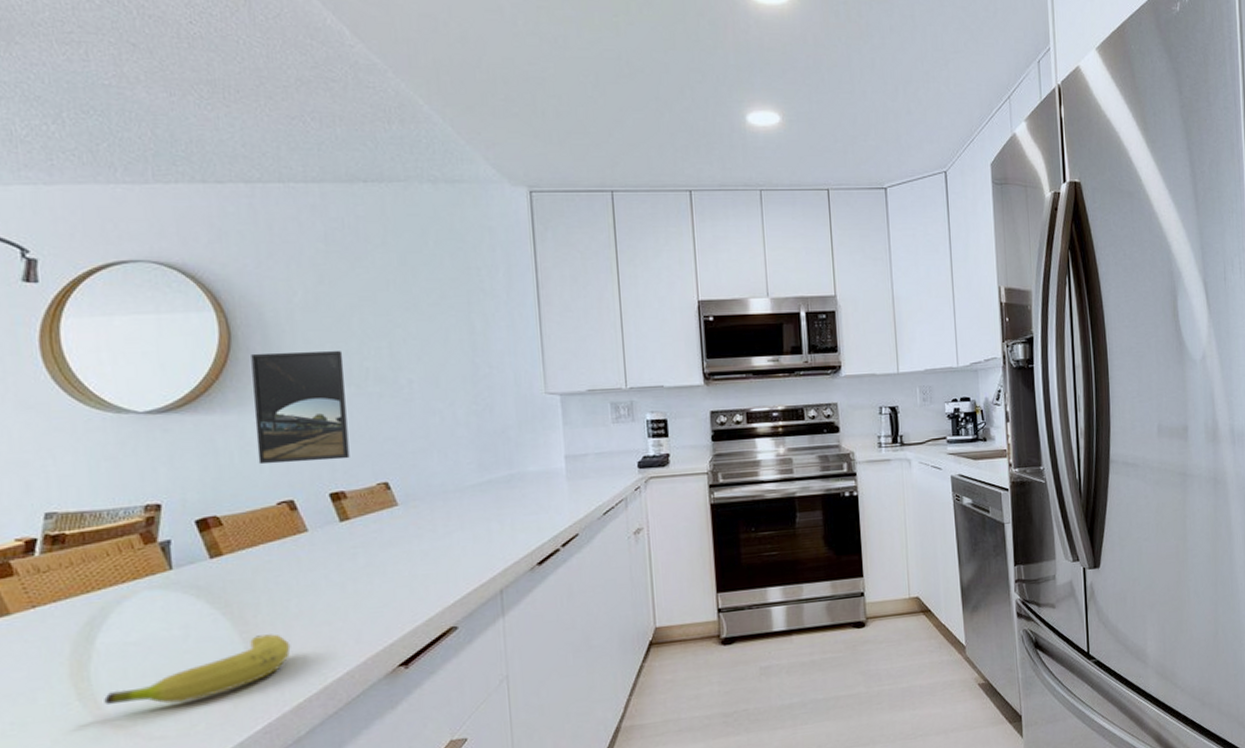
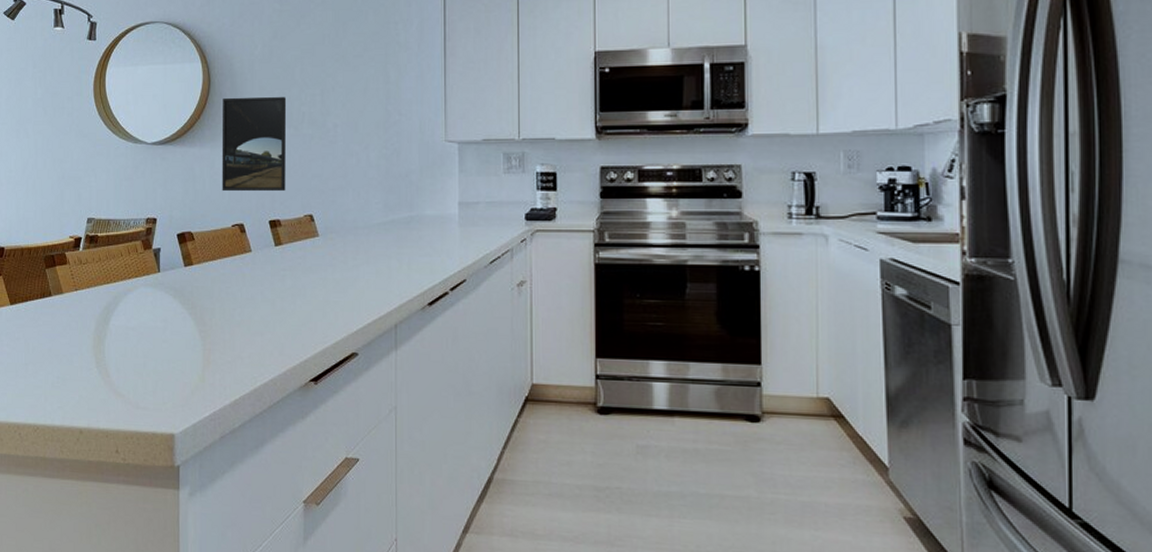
fruit: present [104,634,291,704] -> none [112,336,233,382]

